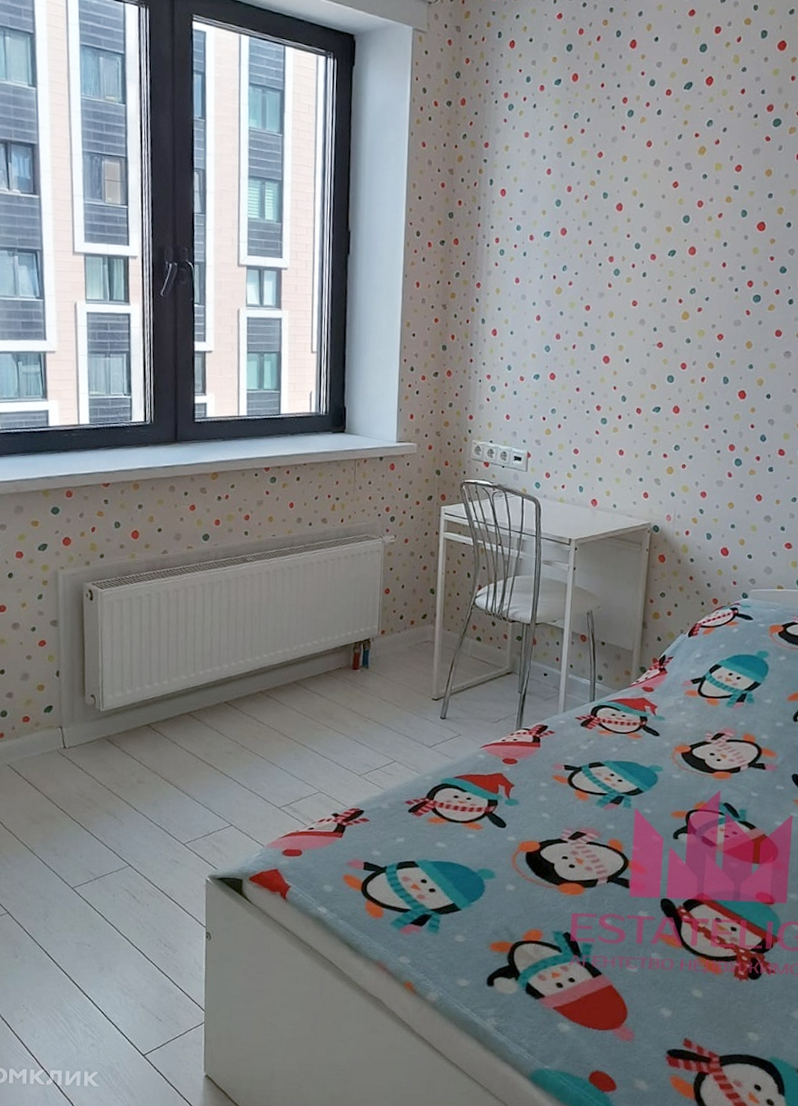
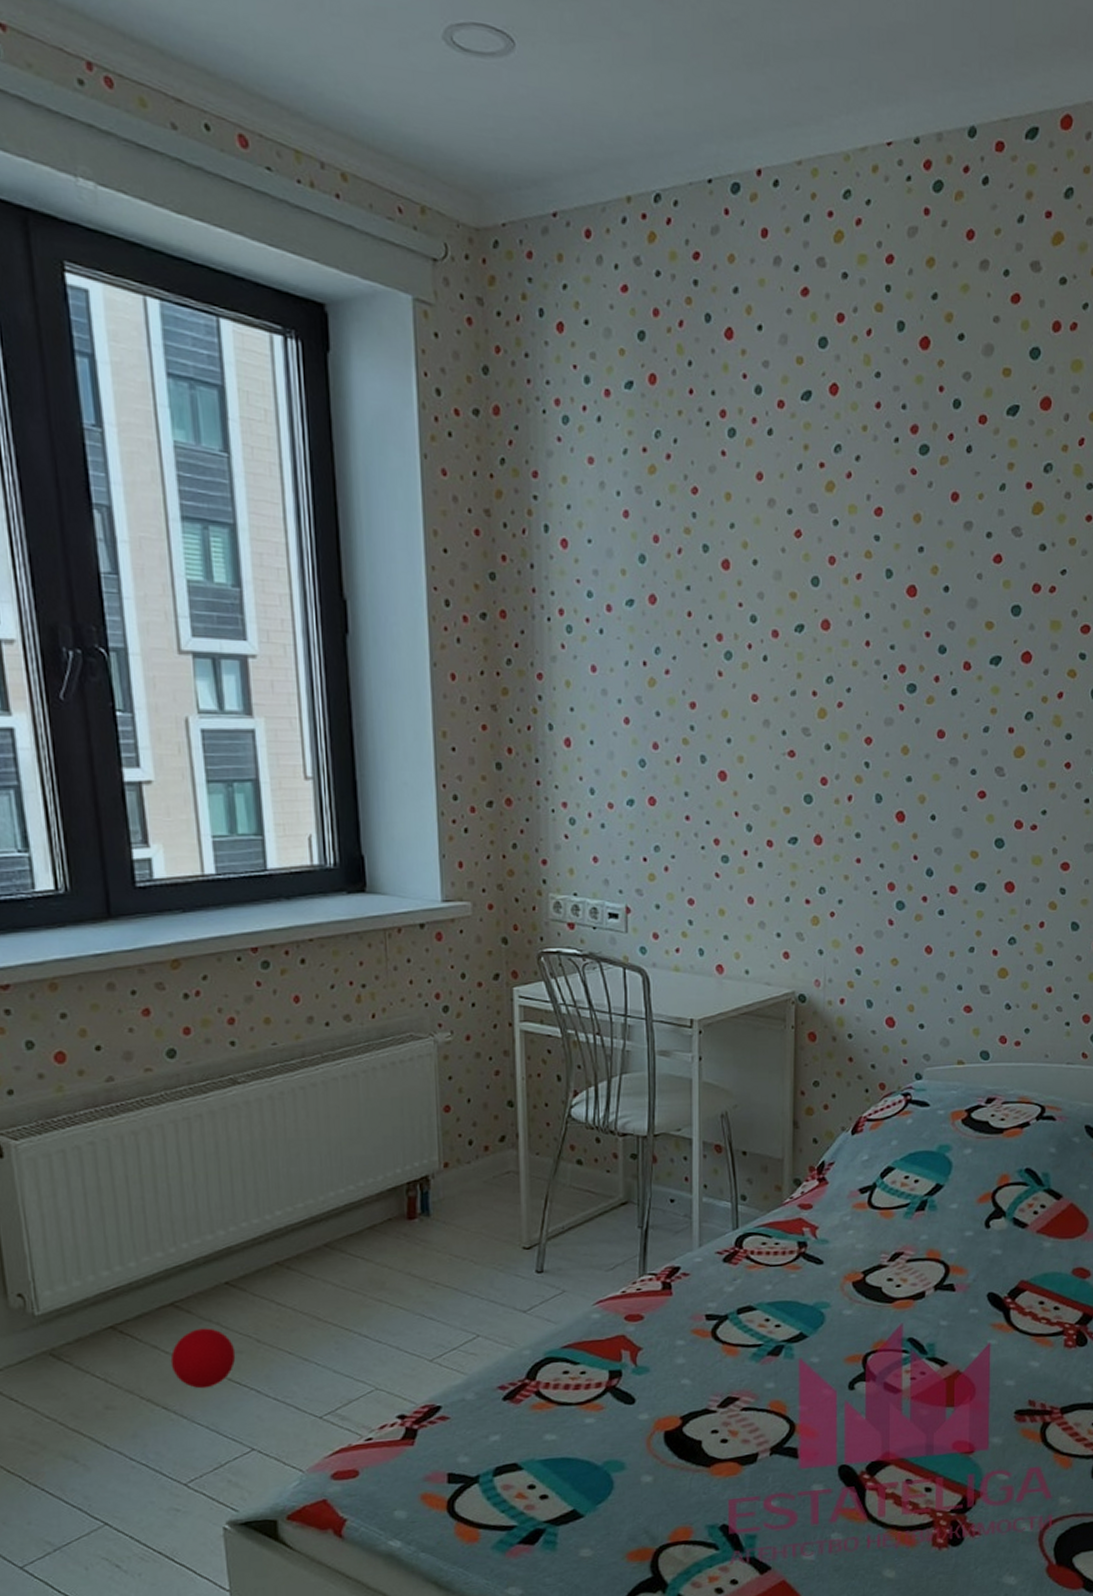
ball: none [183,733,227,776] -> present [170,1328,236,1389]

